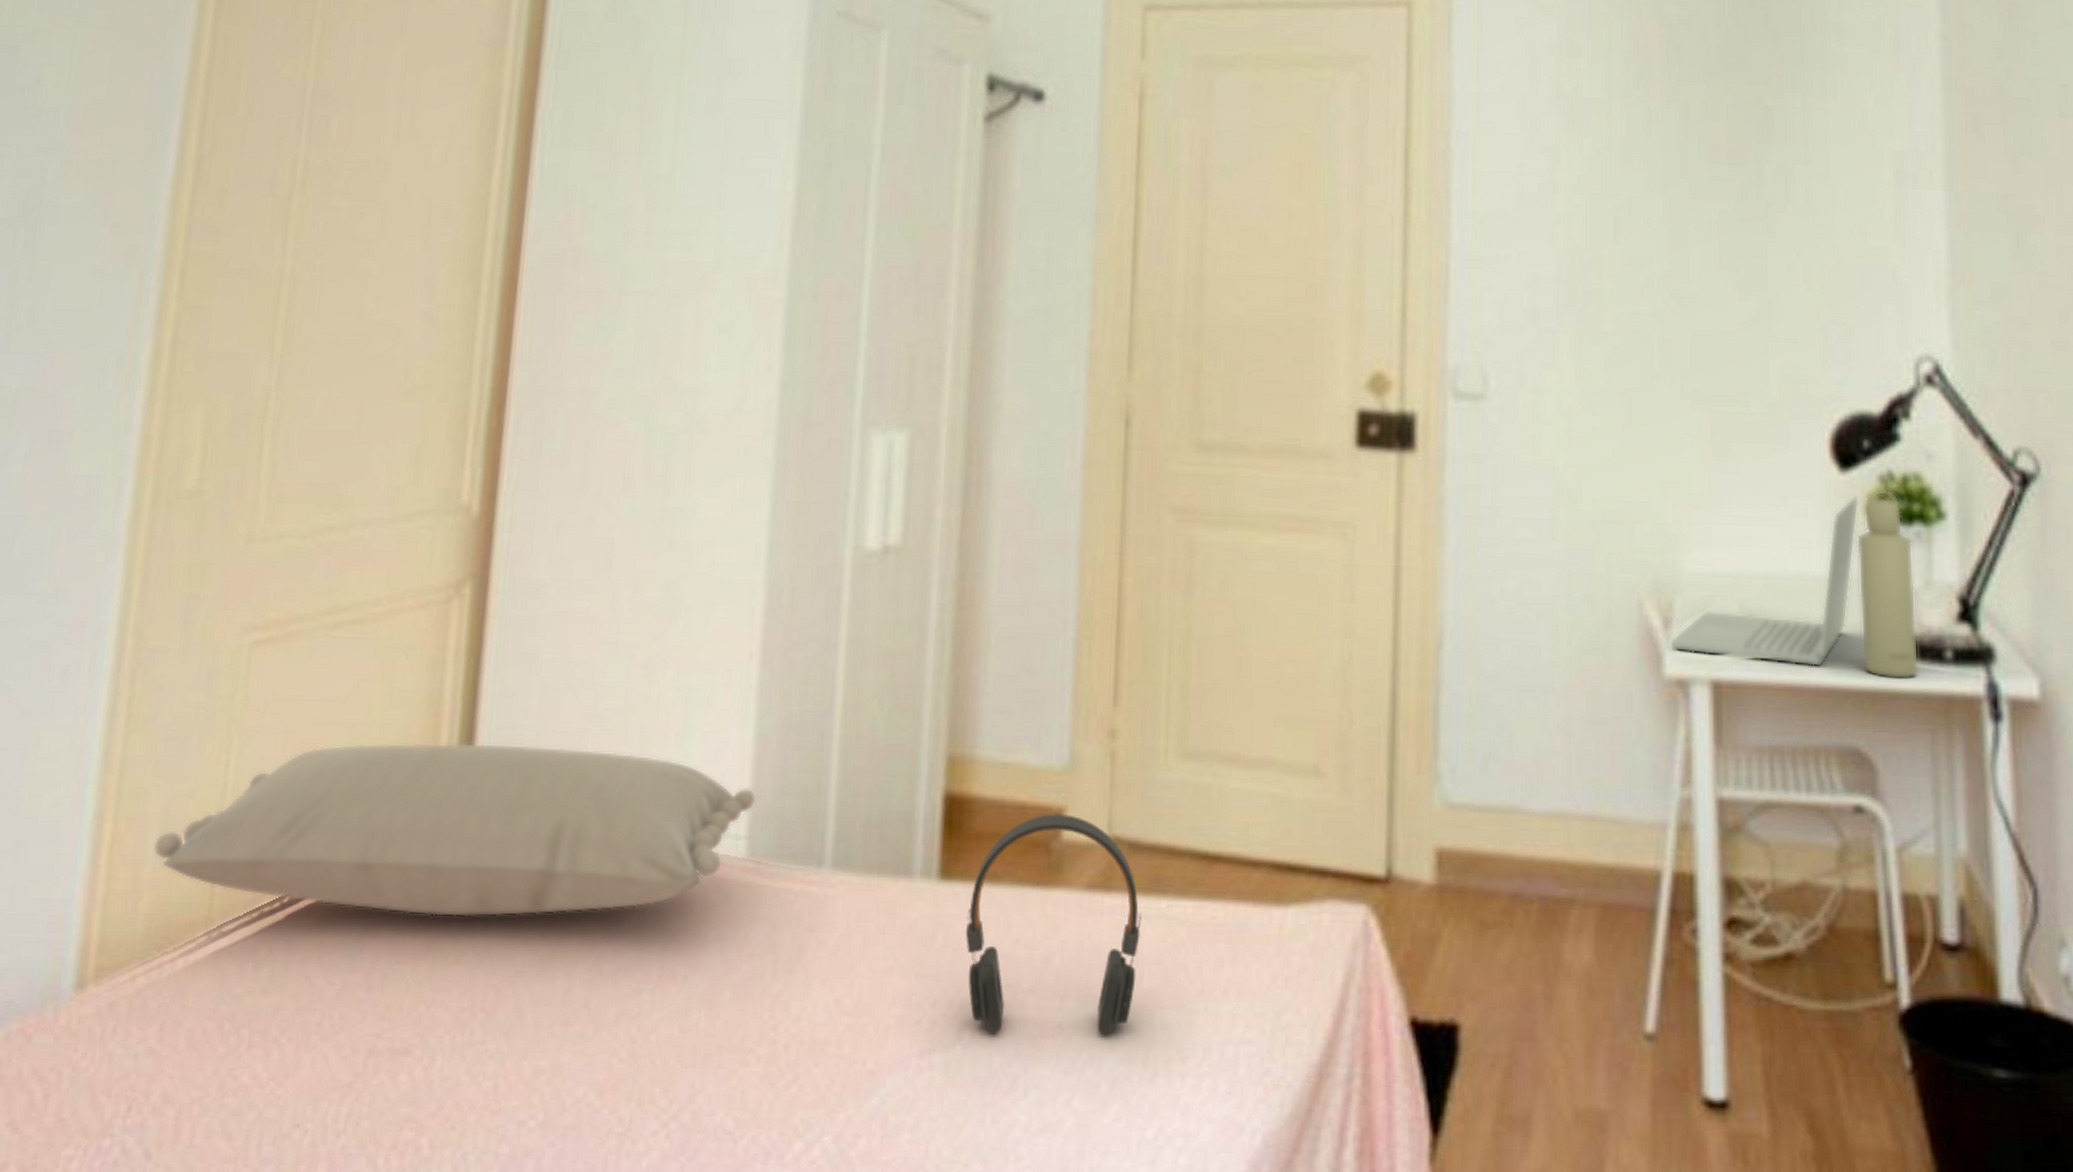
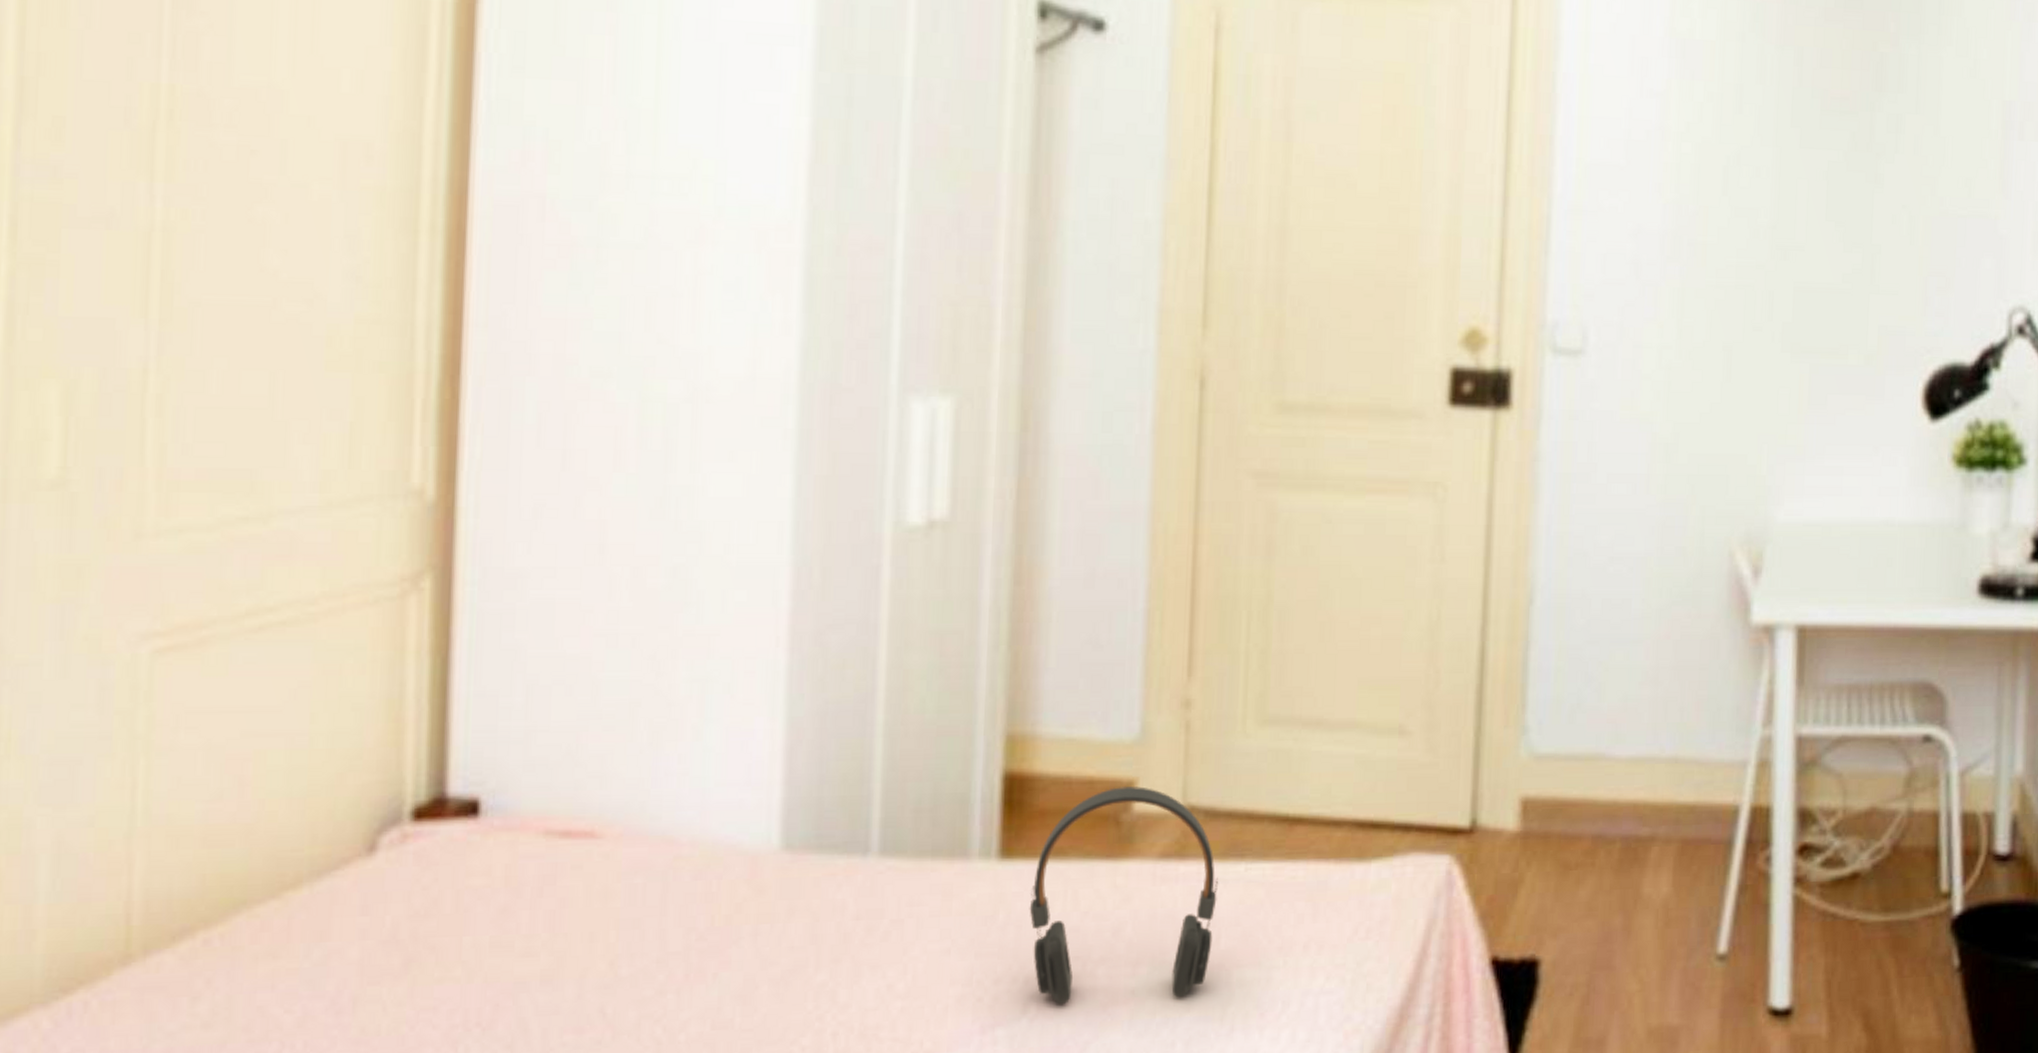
pillow: present [153,742,757,917] -> none [45,747,790,934]
laptop: present [1670,495,1860,667] -> none [1758,443,1948,609]
bottle: present [1855,487,1919,680] -> none [1940,435,1994,617]

